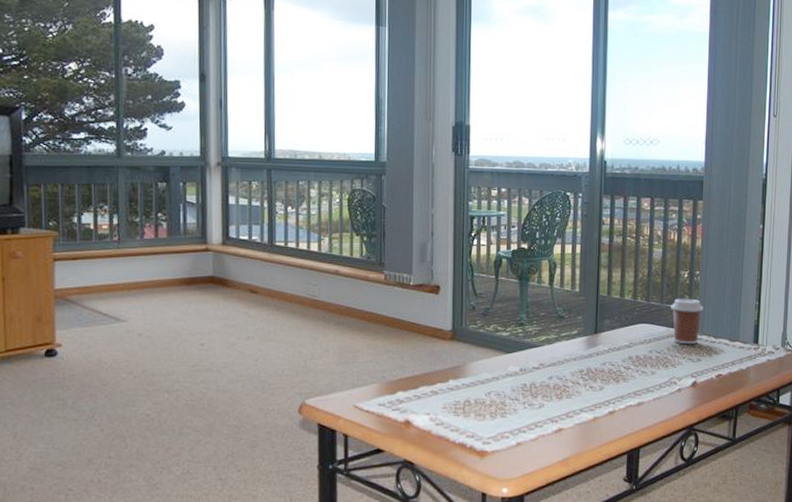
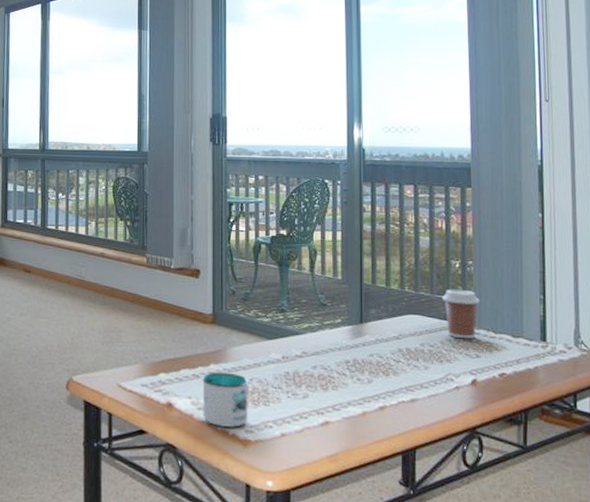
mug: none [439,387,488,441] -> present [201,372,249,428]

